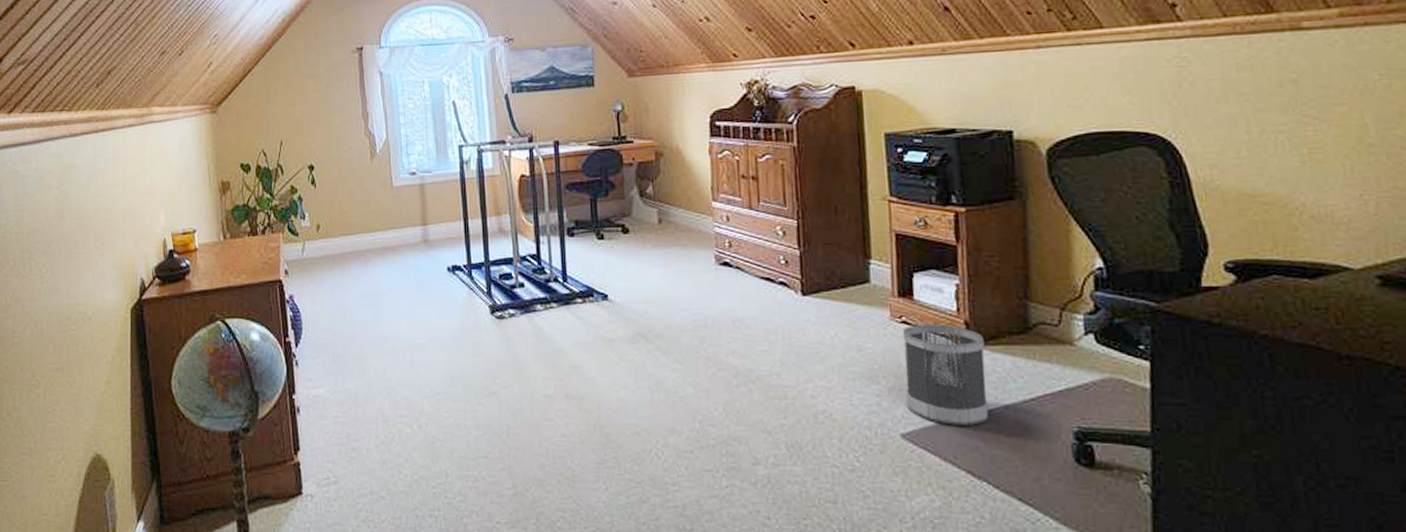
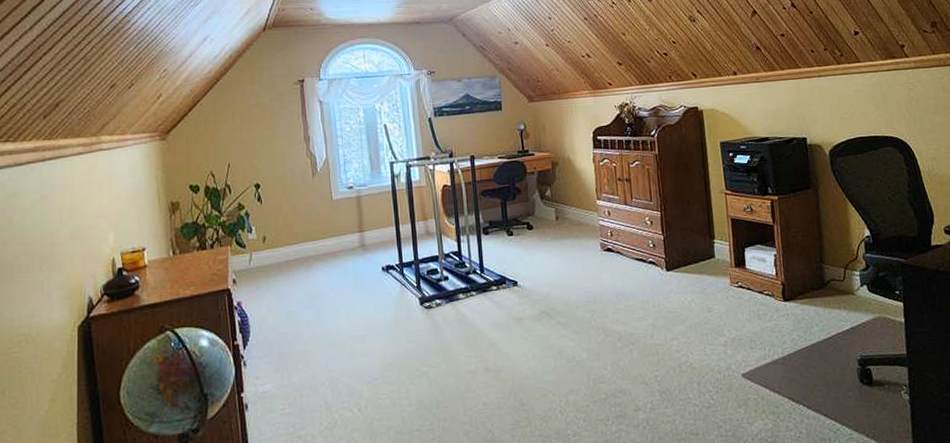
wastebasket: present [903,323,989,425] -> none [740,286,802,364]

